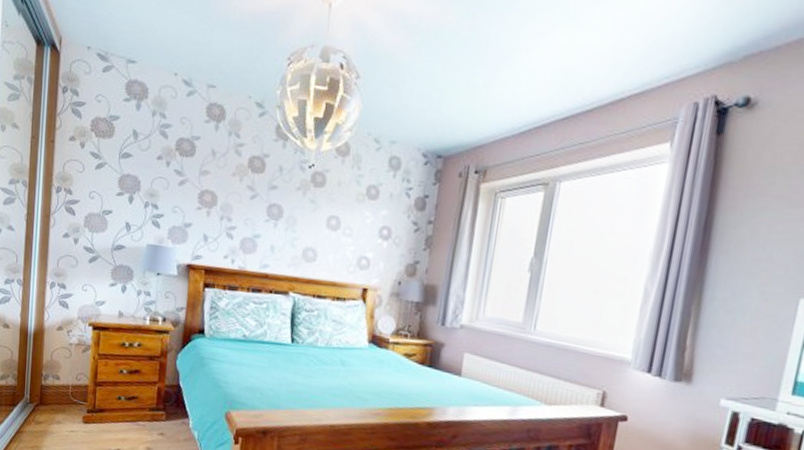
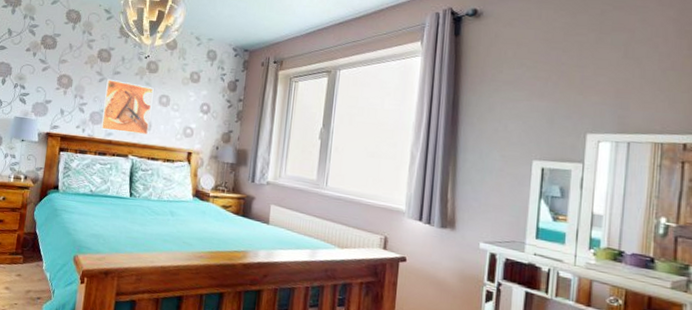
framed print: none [254,195,320,268] -> present [100,78,154,136]

